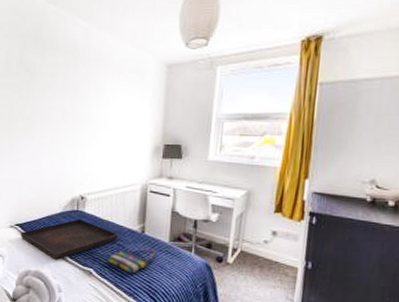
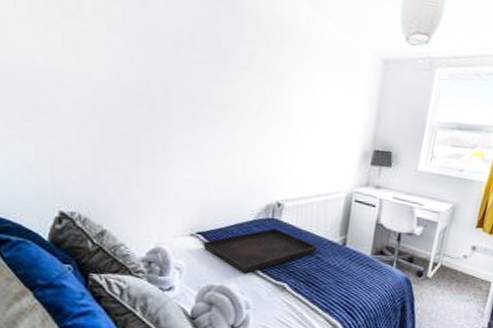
tote bag: present [106,244,157,274] -> none [302,257,358,289]

